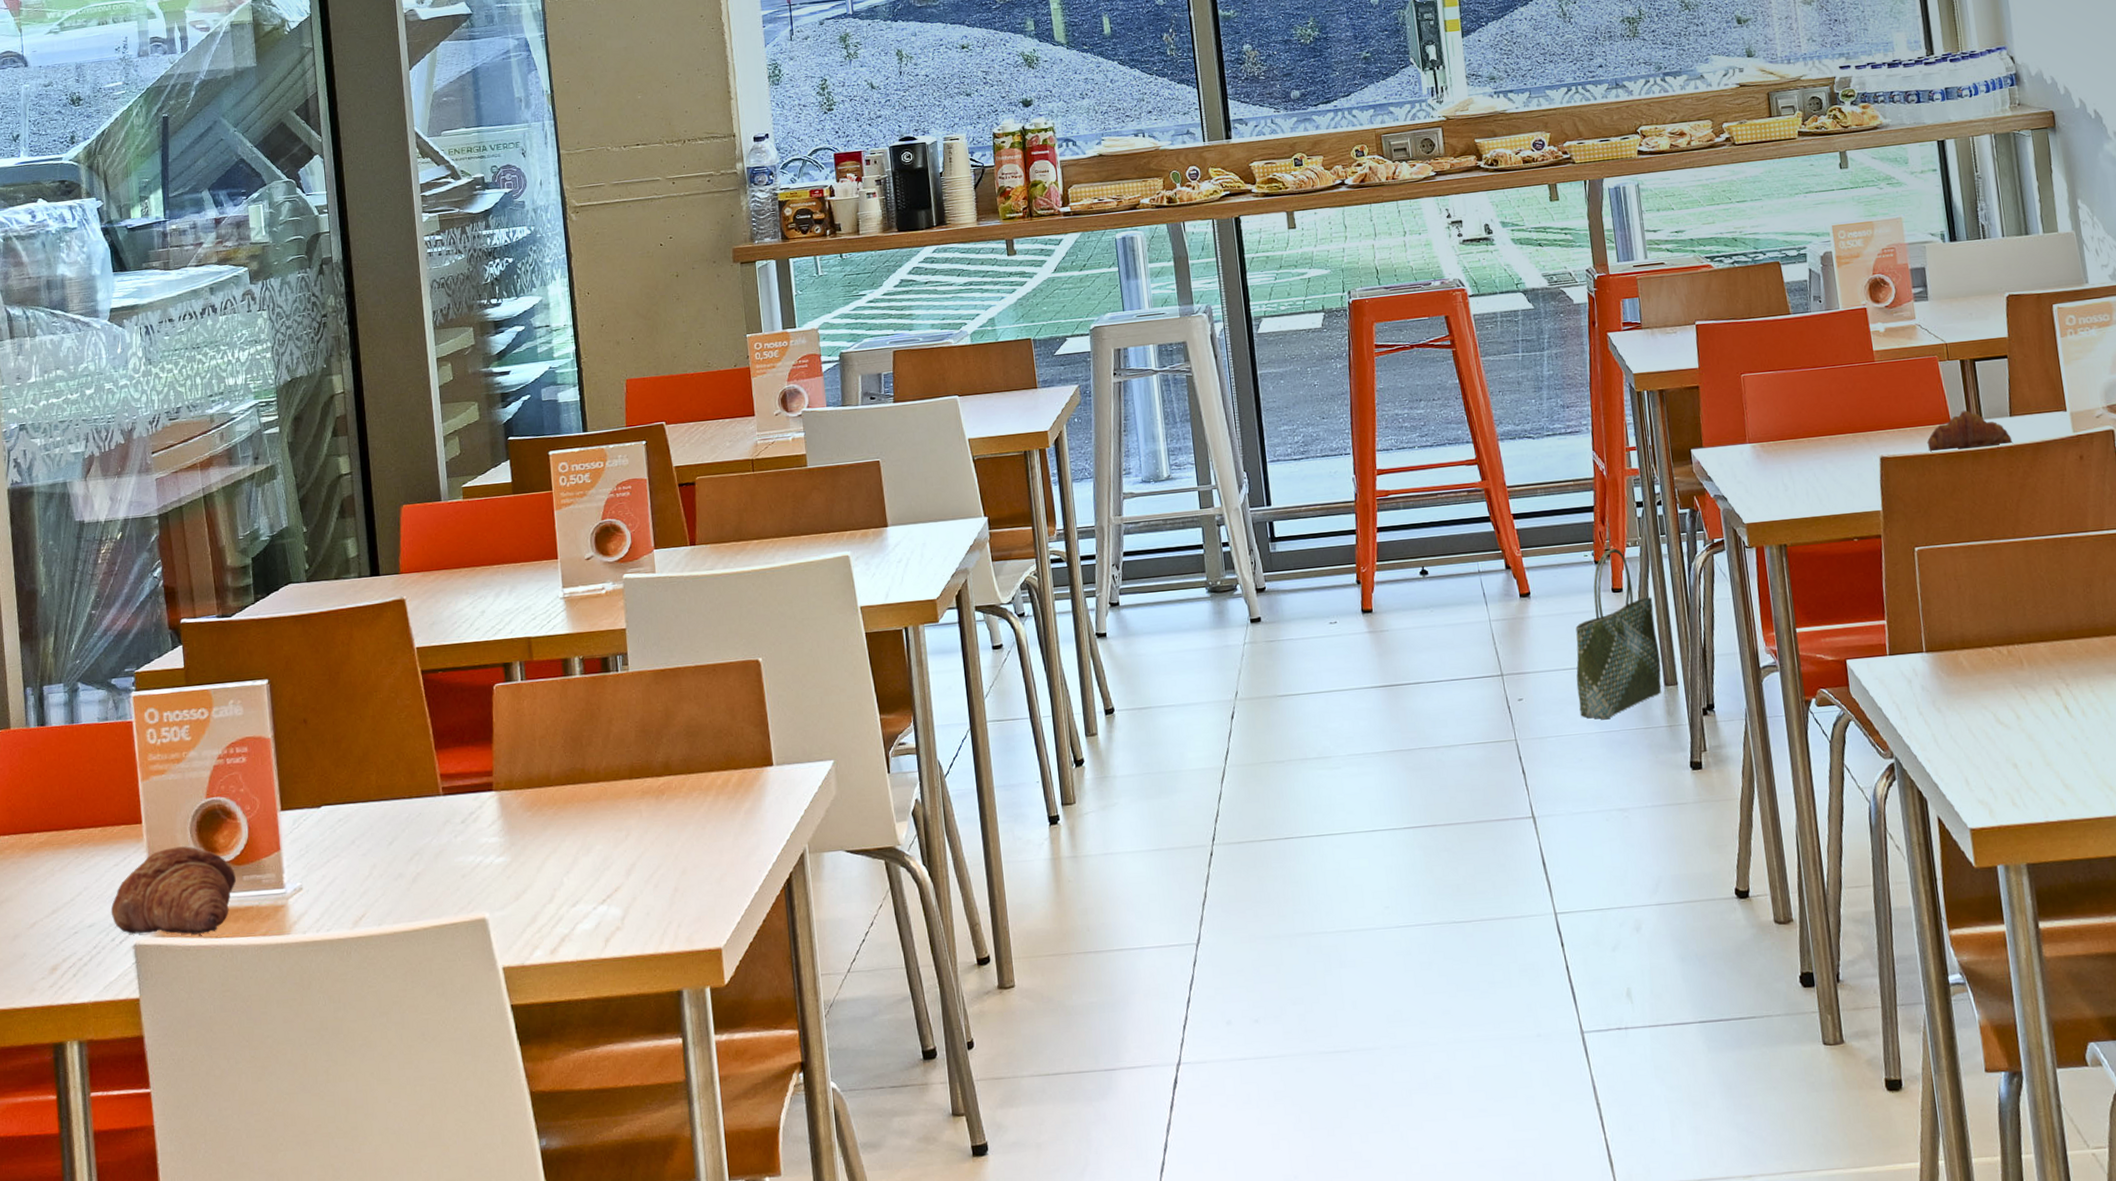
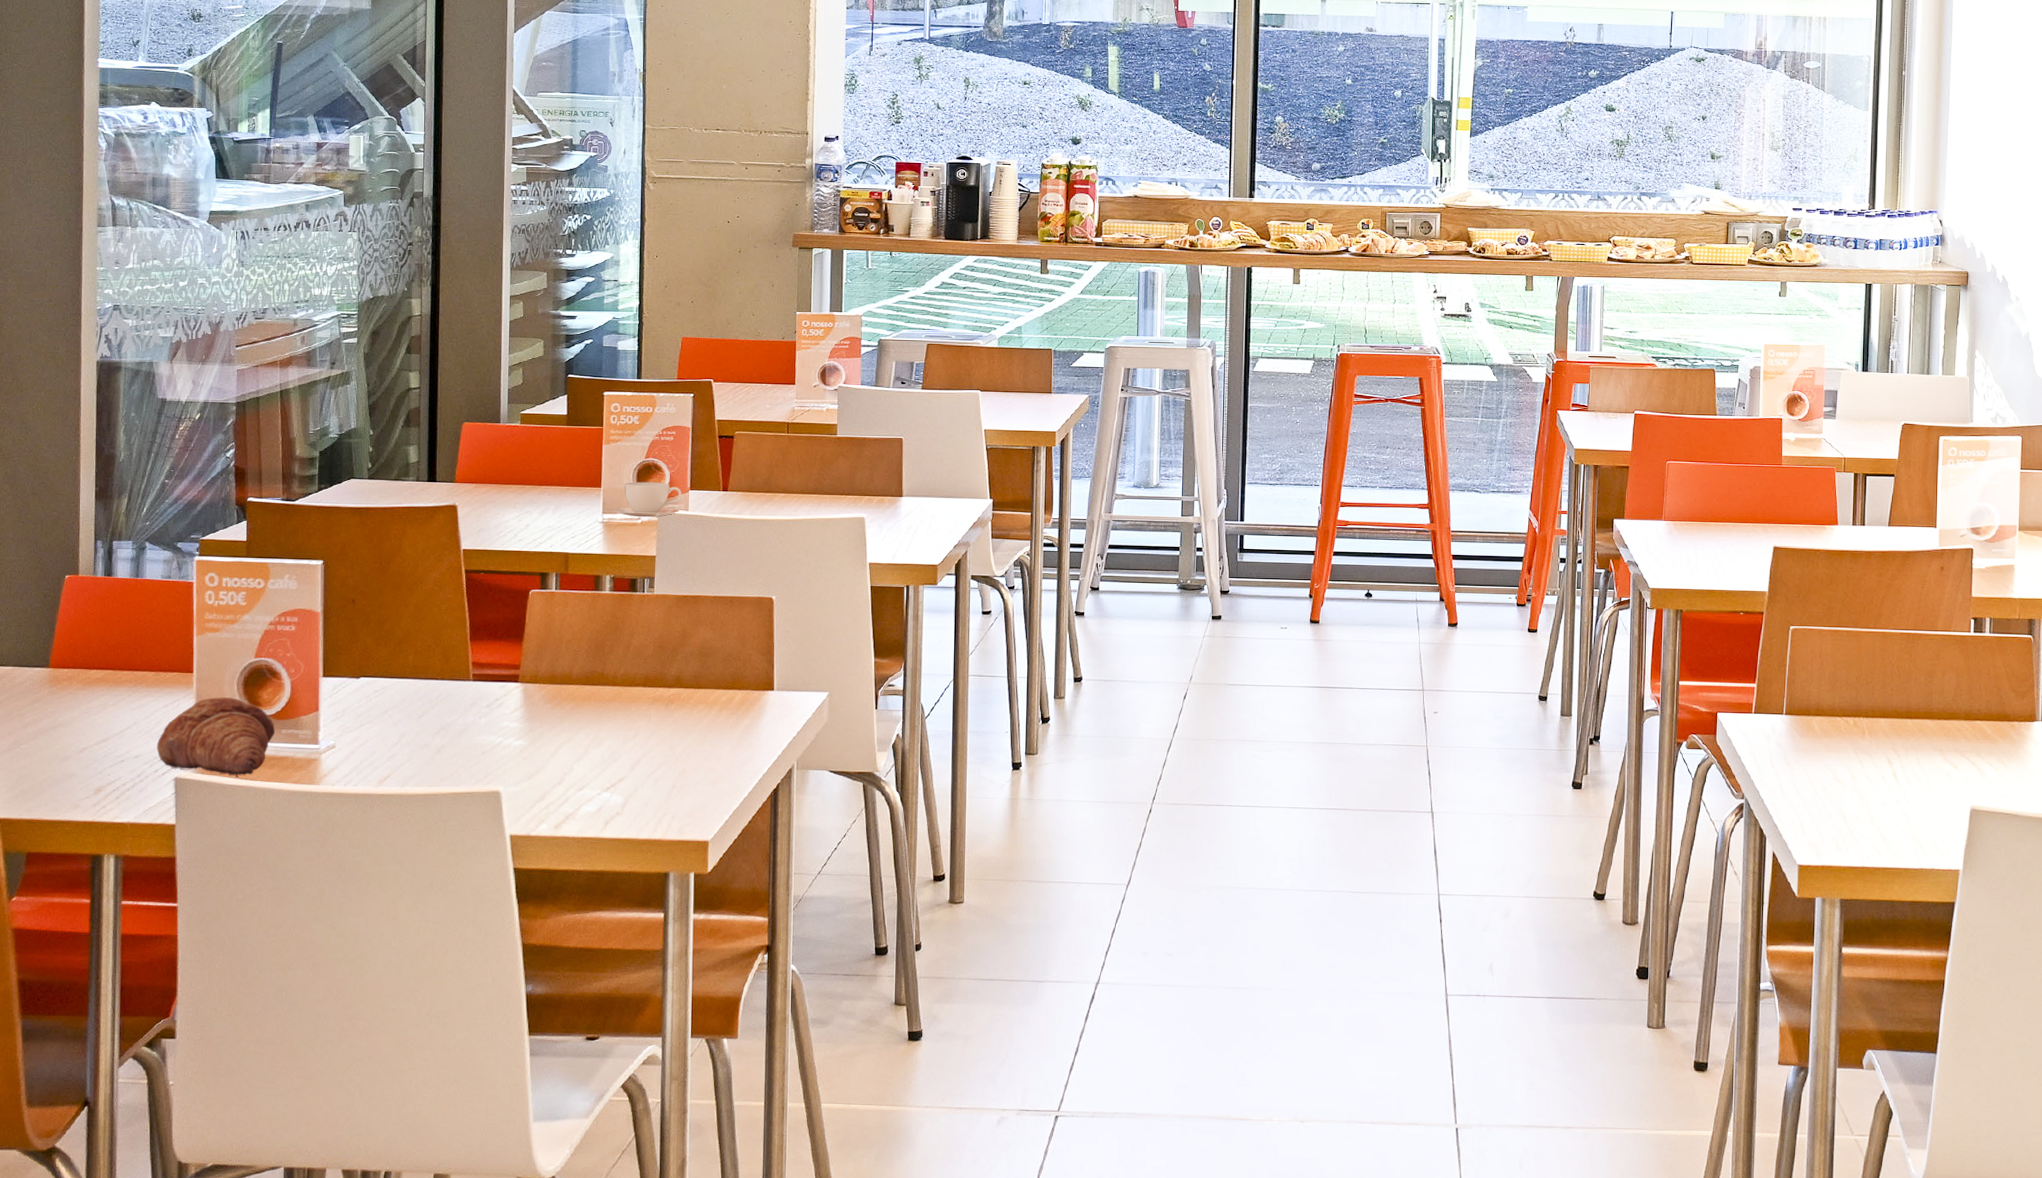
teacup: none [572,544,646,587] -> present [612,481,682,518]
shopping bag: present [1575,548,1662,720] -> none [1485,595,1562,738]
croissant: present [1927,410,2014,453] -> none [1815,516,1888,551]

